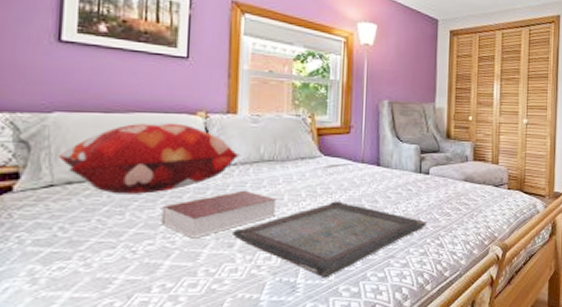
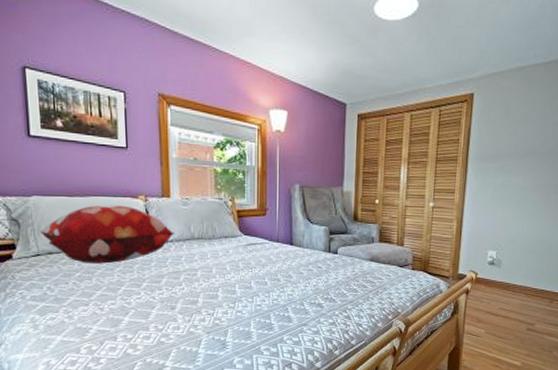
book: present [161,190,278,239] -> none [118,263,207,301]
serving tray: present [231,201,428,278] -> none [172,275,336,339]

